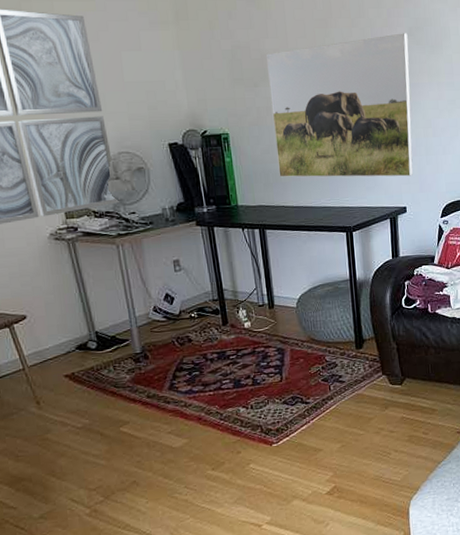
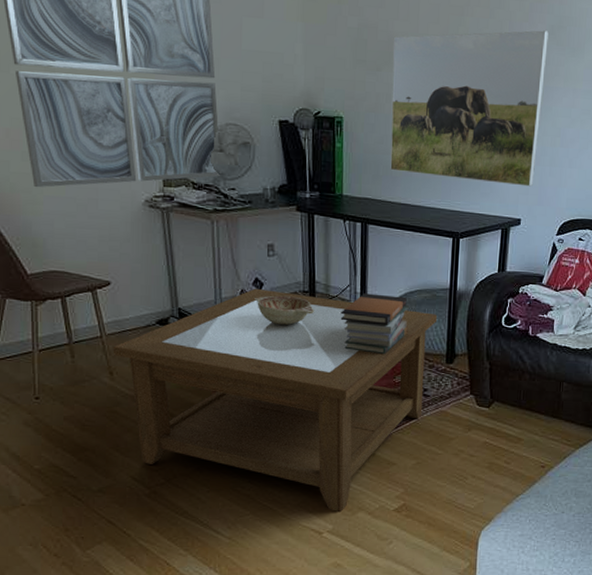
coffee table: none [36,303,342,504] -> present [113,288,437,513]
decorative bowl: none [167,306,226,335] -> present [254,295,314,325]
book stack: none [251,292,317,349] -> present [340,293,409,355]

